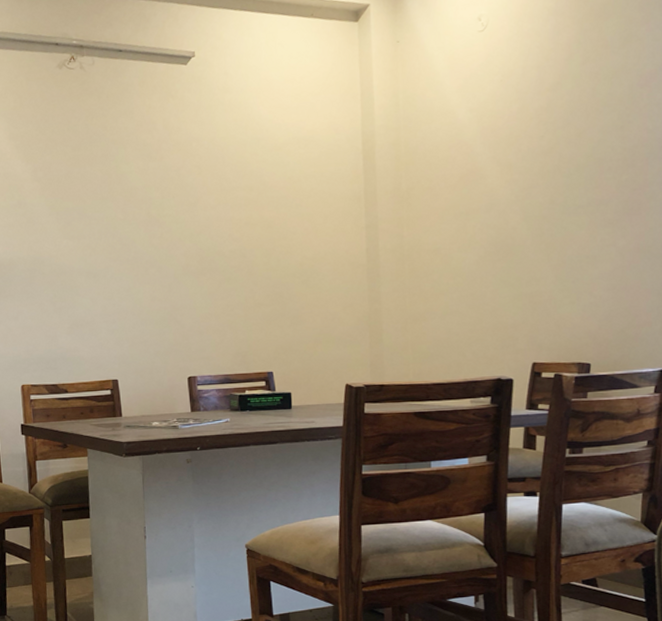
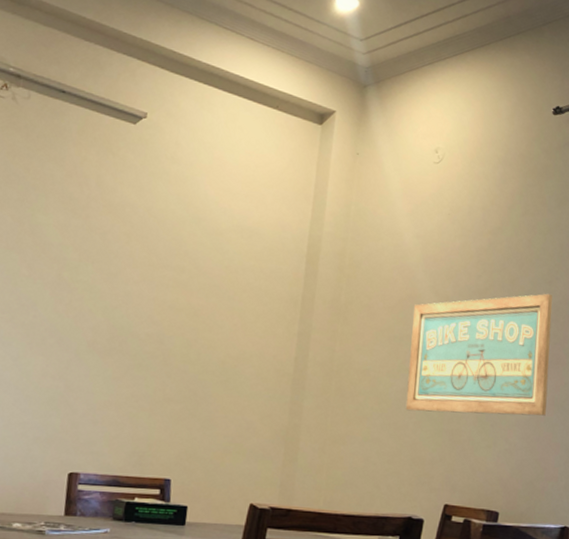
wall art: none [476,139,631,281] -> present [405,293,552,416]

